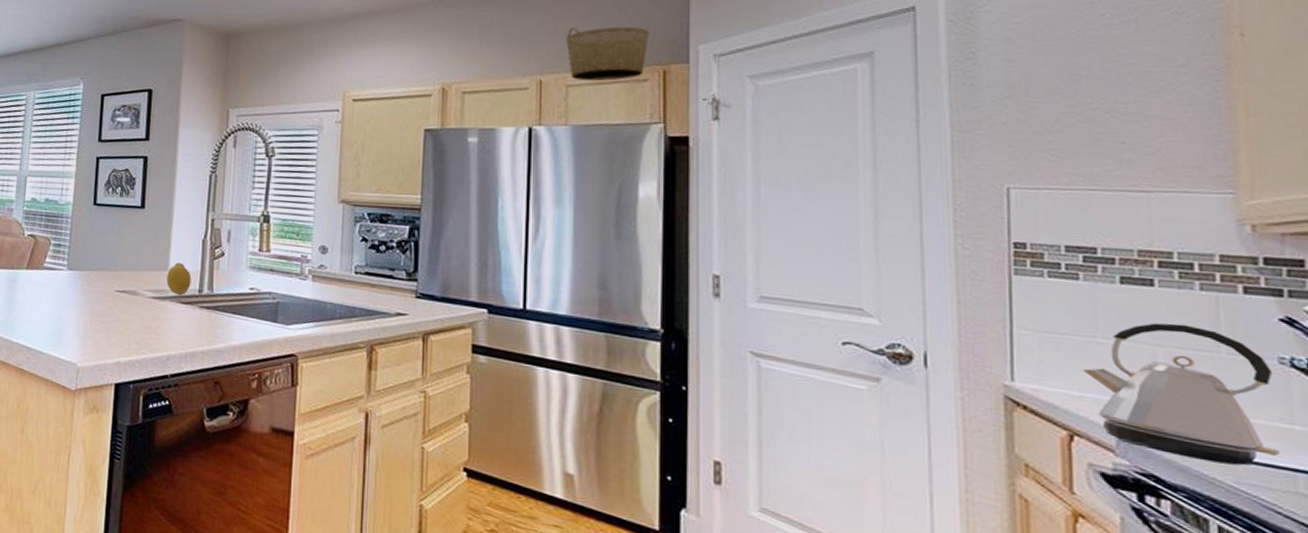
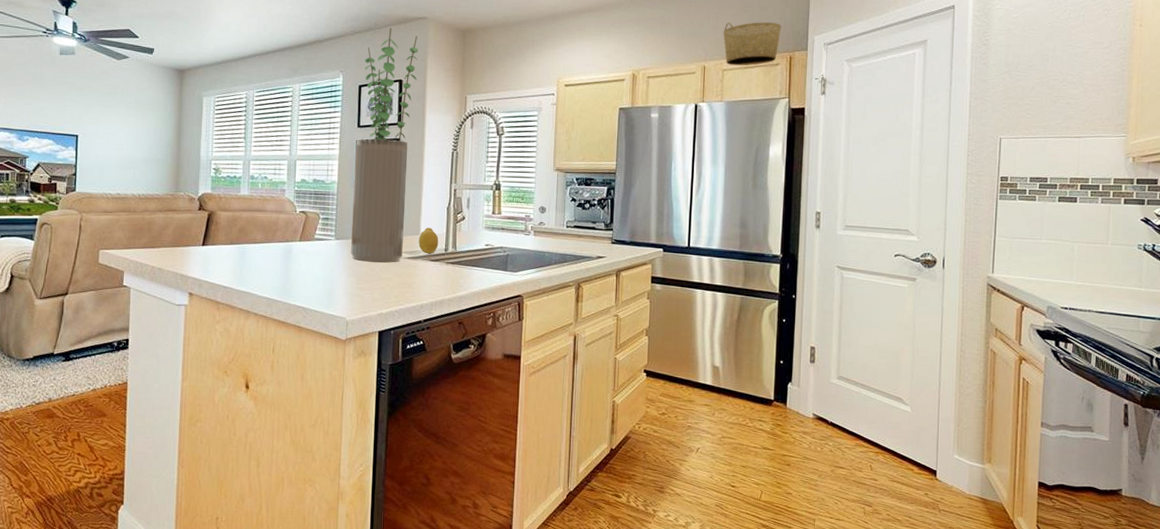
vase: none [85,31,173,302] -> present [351,28,419,263]
kettle: present [1084,323,1280,466] -> none [1033,226,1134,317]

